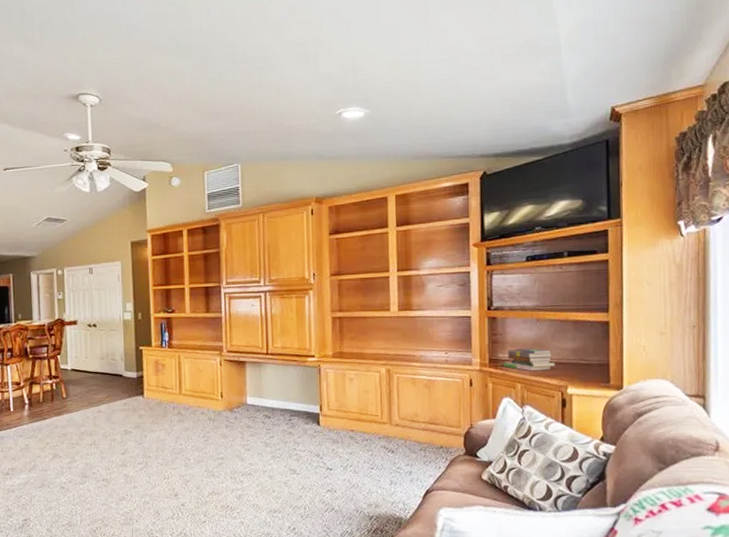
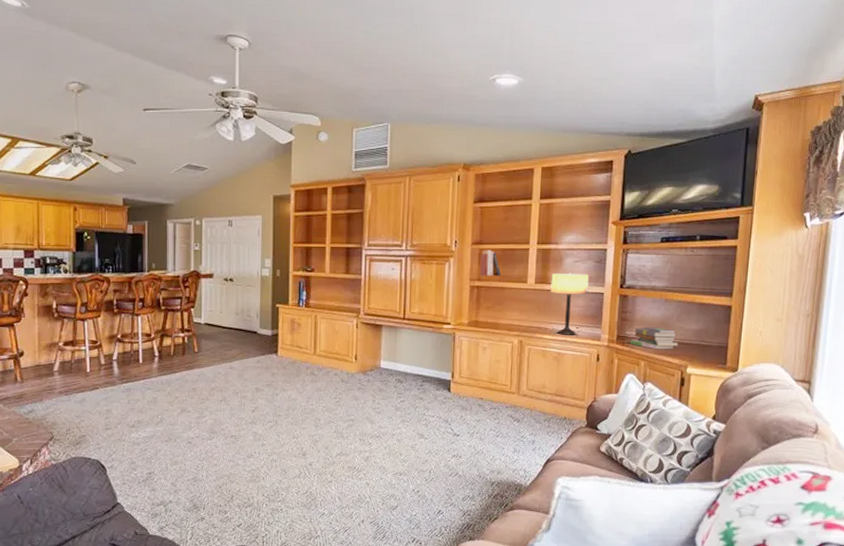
books: none [340,279,363,307] -> present [480,249,501,276]
table lamp: none [414,298,455,362] -> present [550,273,589,335]

